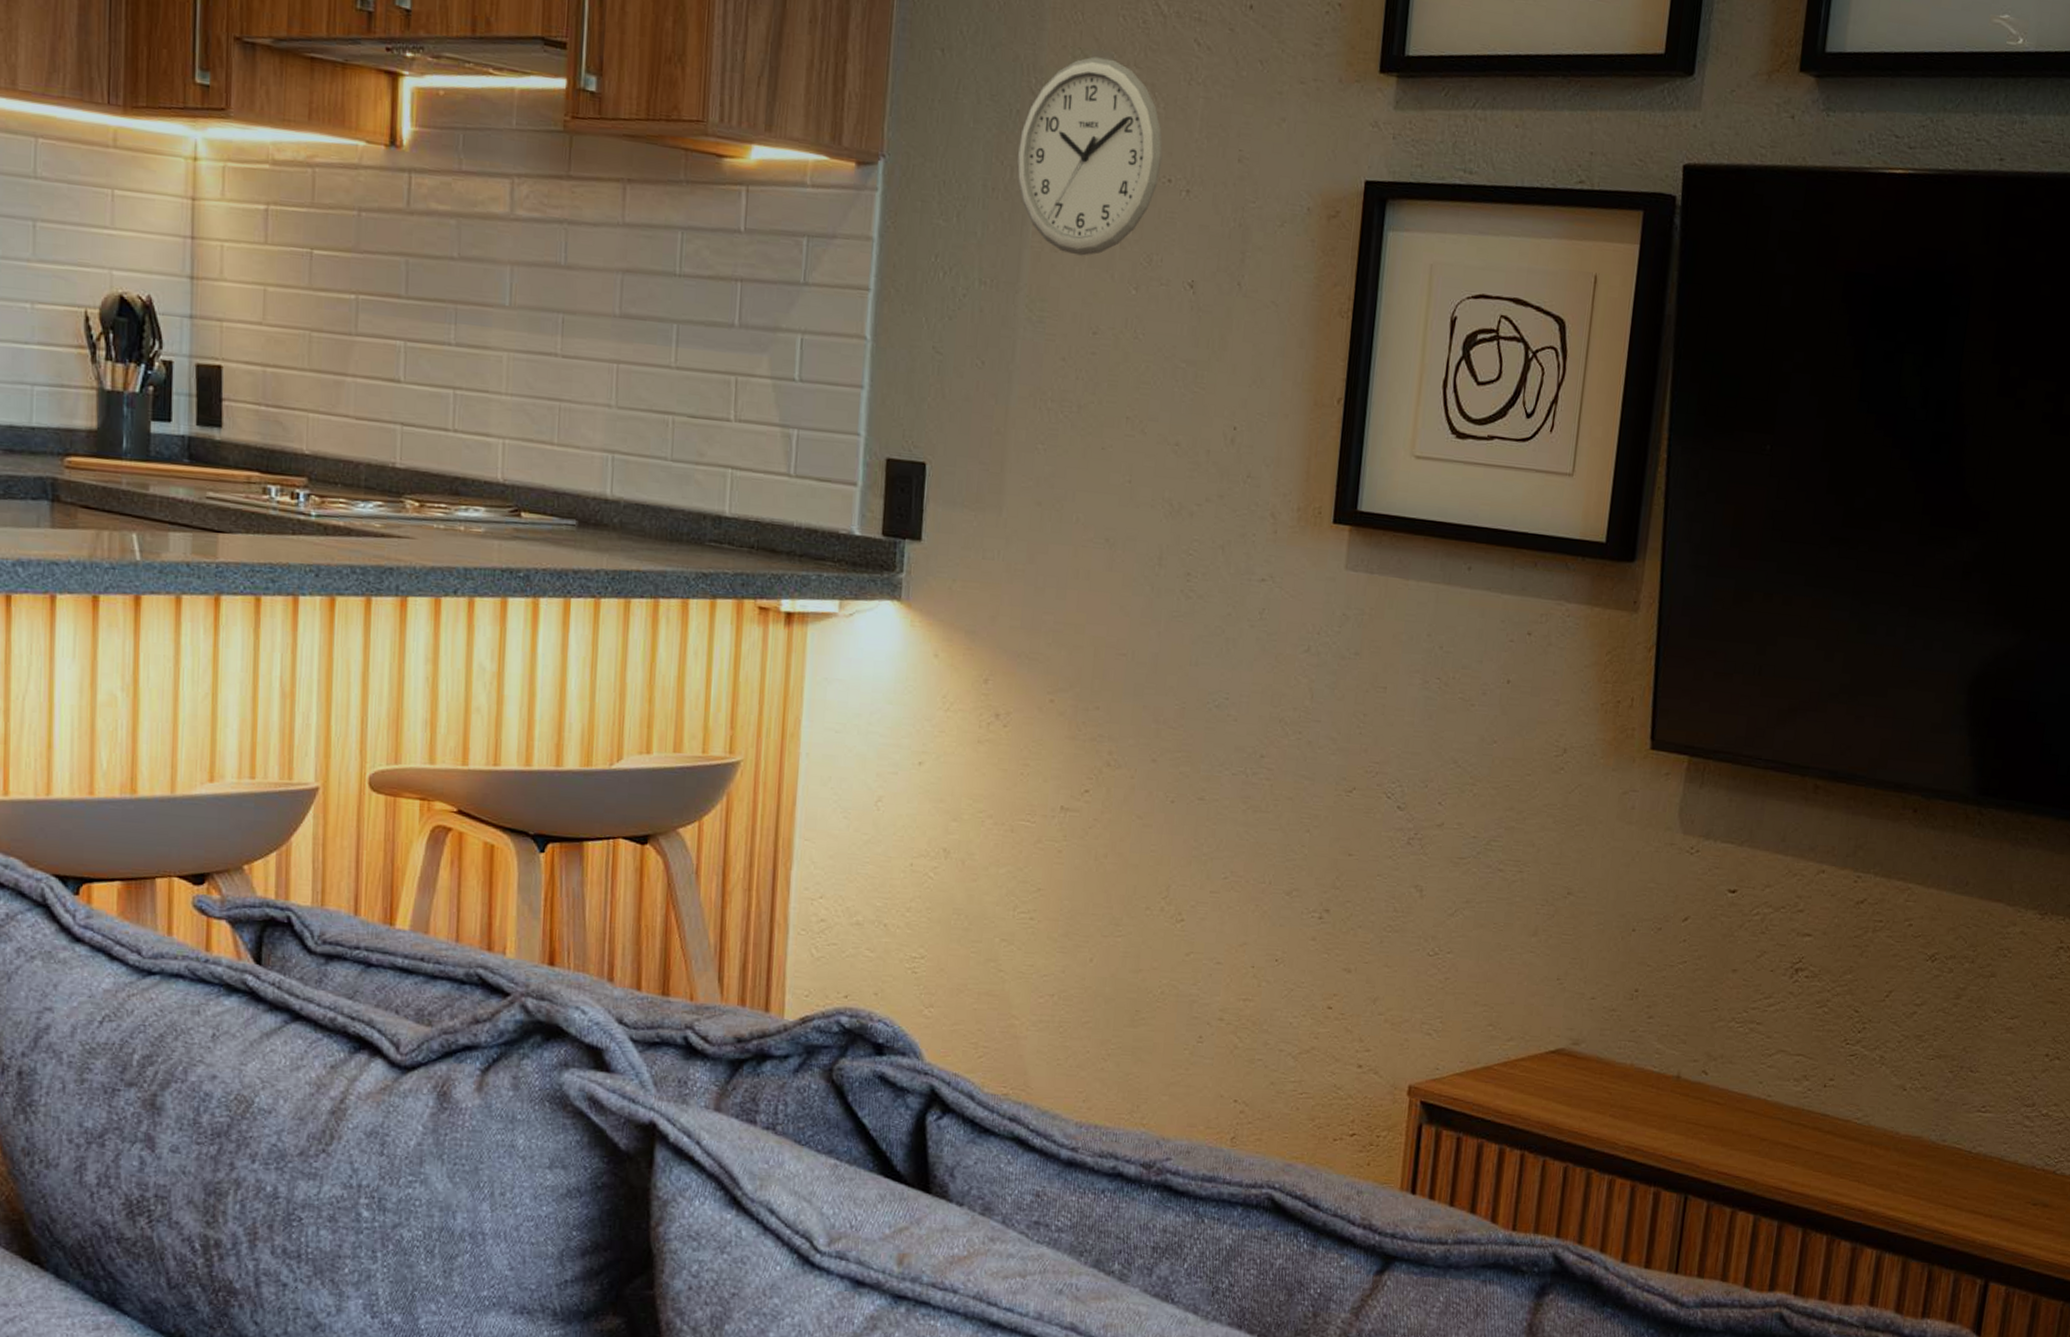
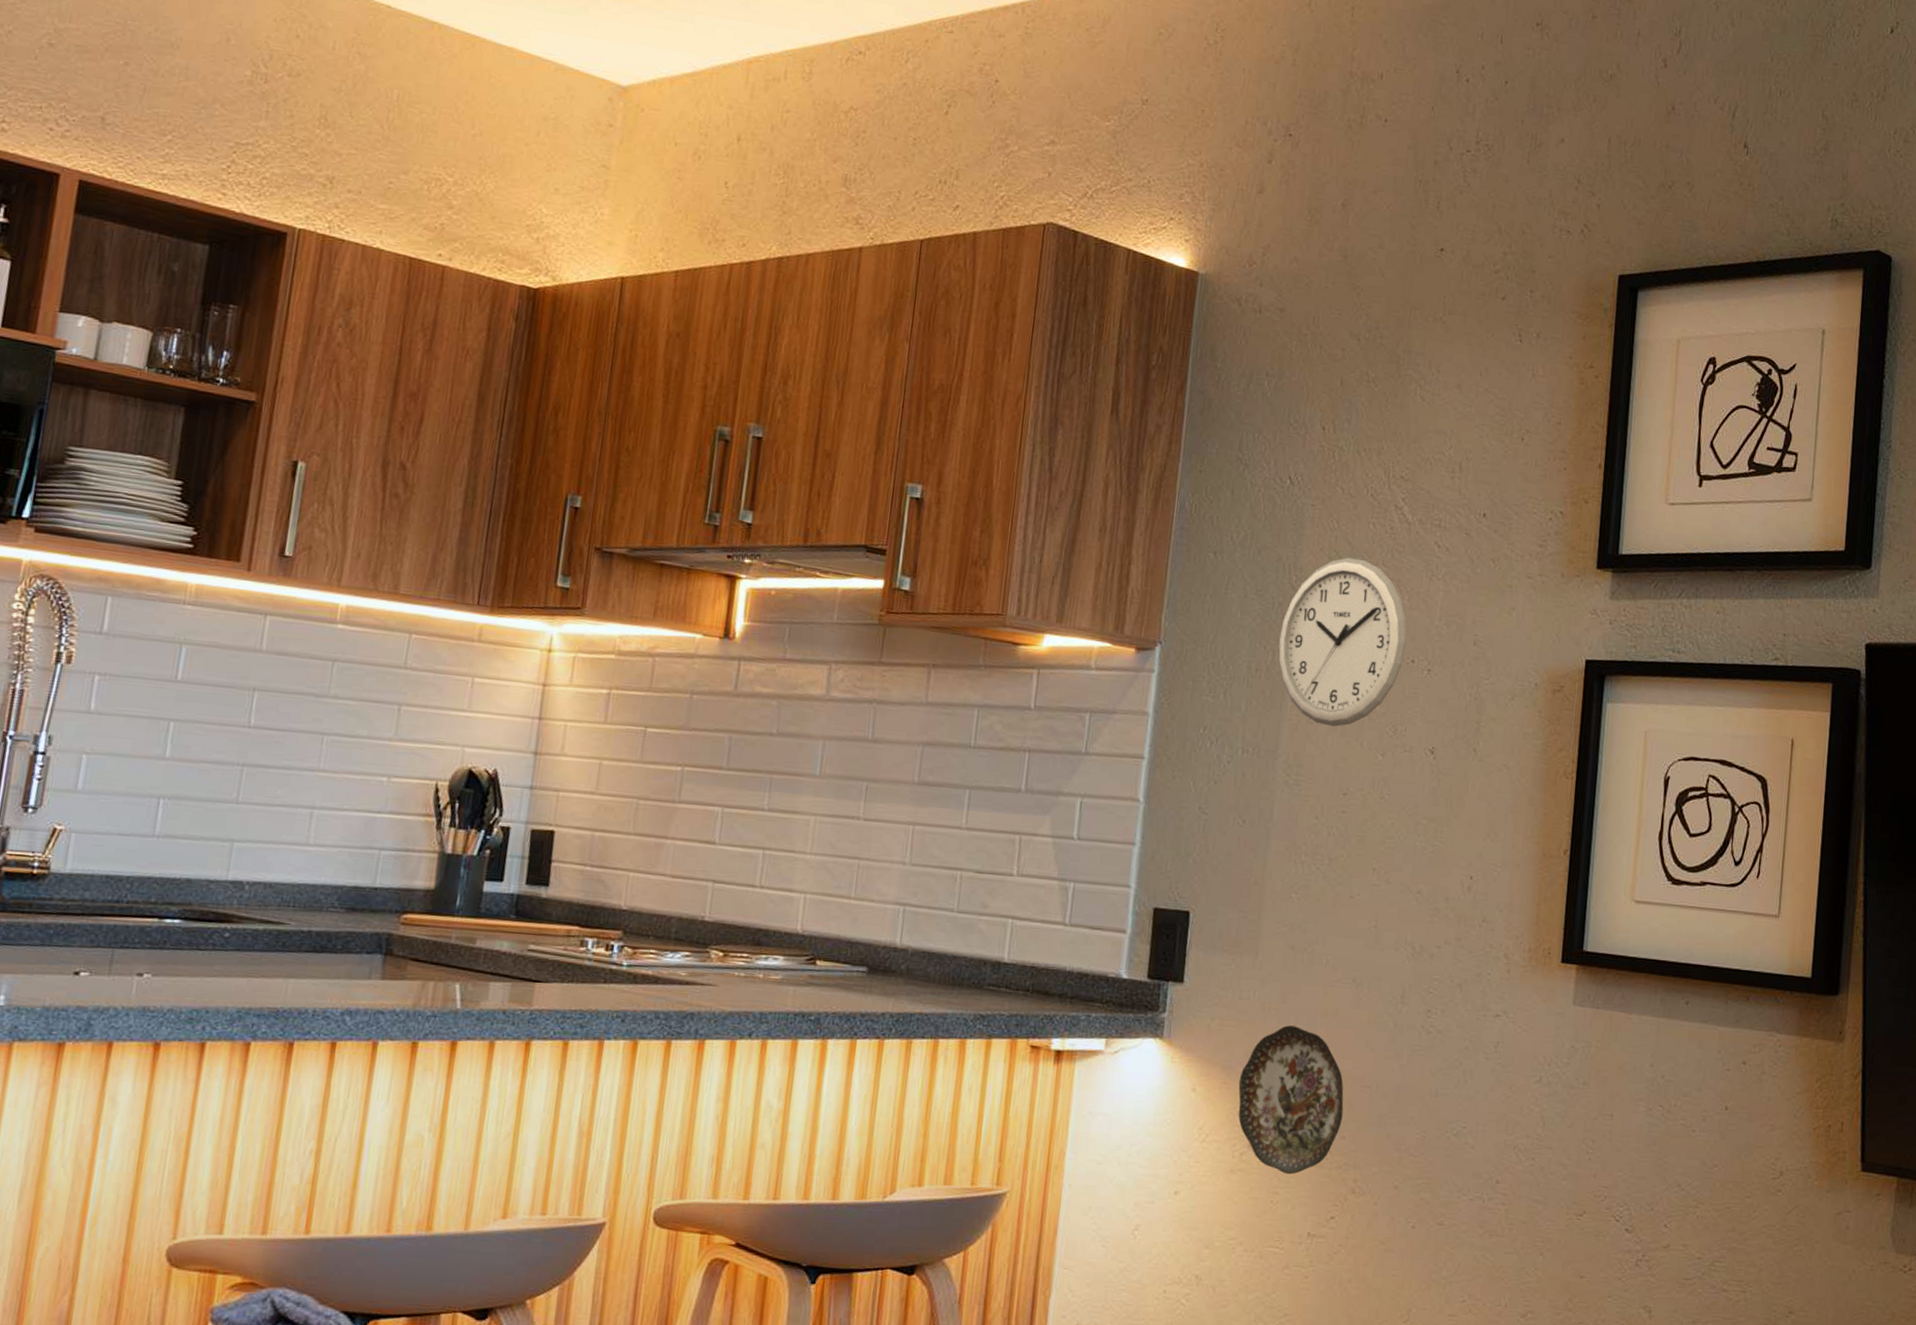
decorative plate: none [983,588,1097,746] -> present [1238,1025,1344,1175]

